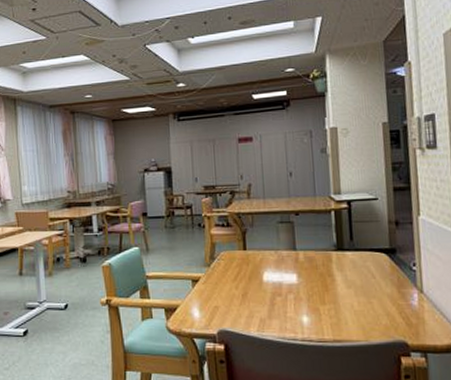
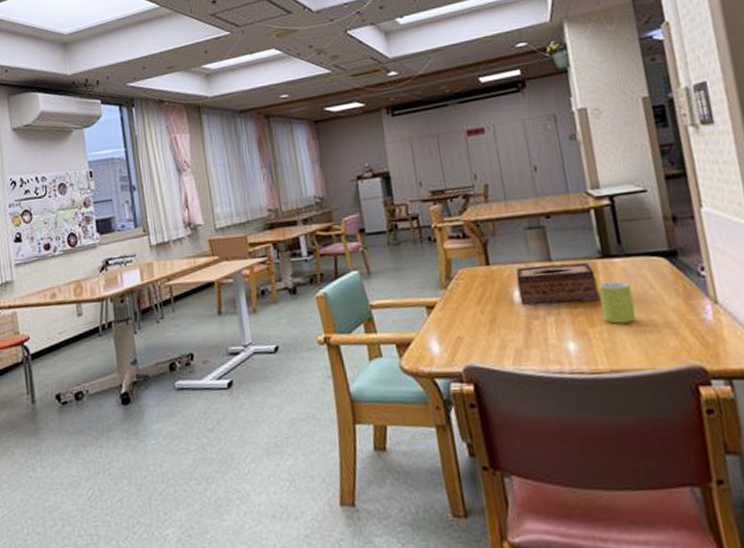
tissue box: none [266,253,331,285] -> present [515,262,599,305]
mug: none [331,270,359,304] -> present [597,281,637,324]

